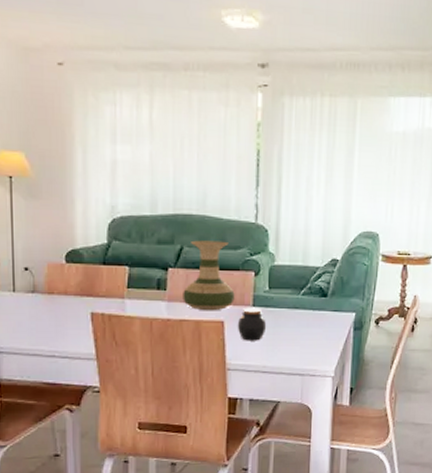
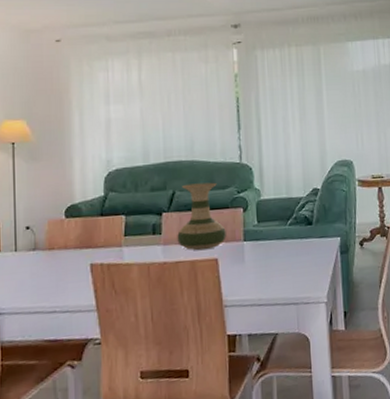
jar: present [237,307,267,341] -> none [230,242,259,276]

